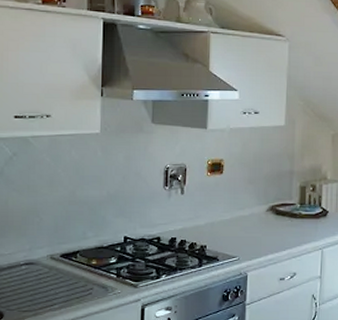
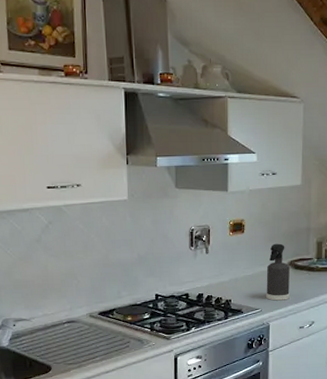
spray bottle: none [245,186,271,249] -> present [266,243,290,301]

